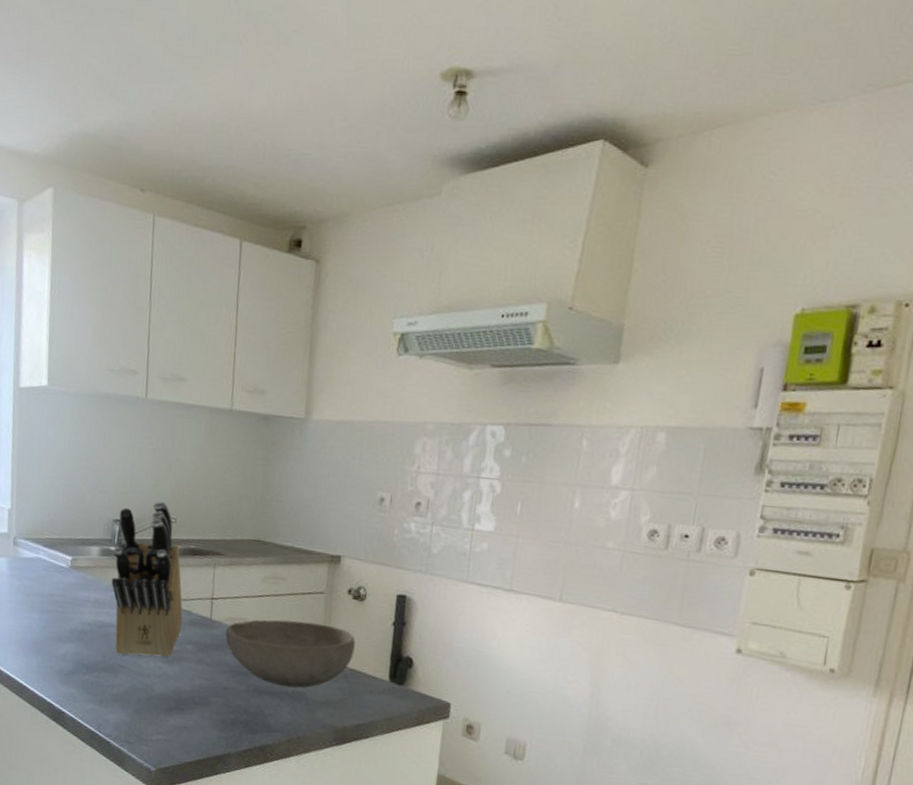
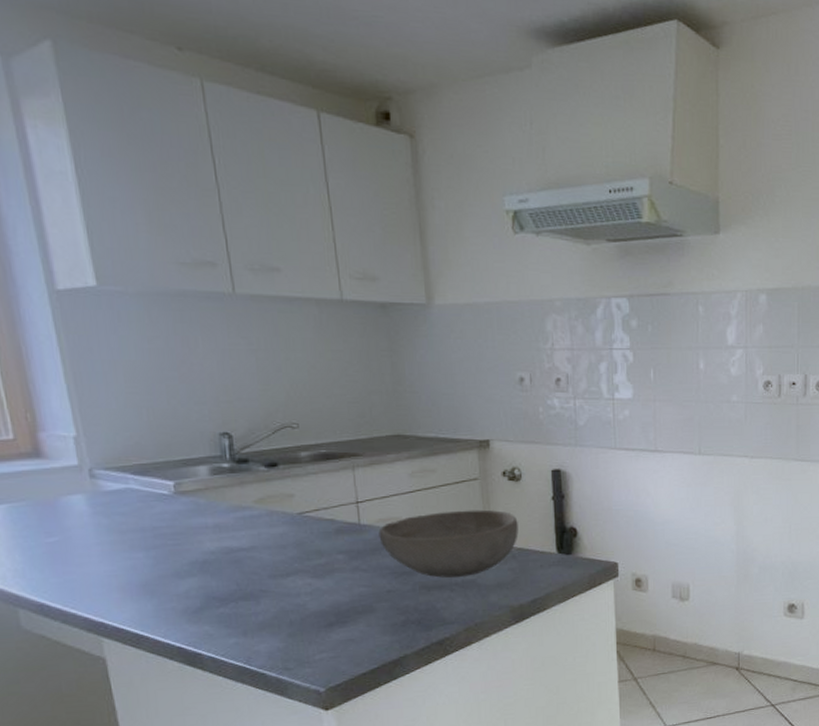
knife block: present [111,501,183,658] -> none [225,406,328,579]

